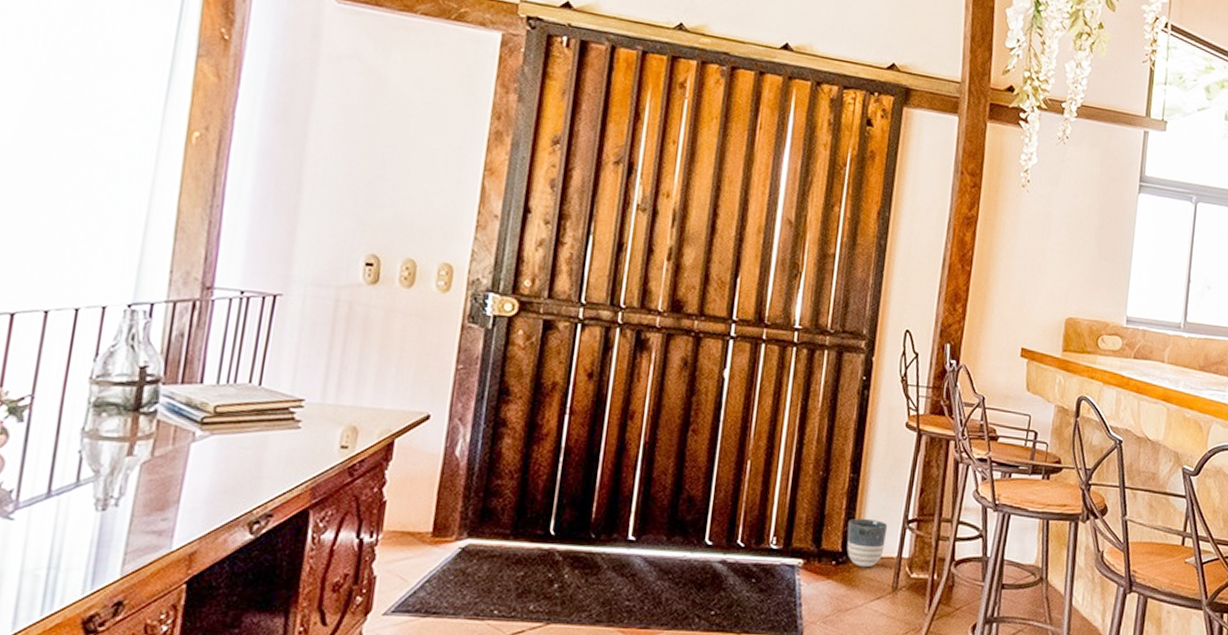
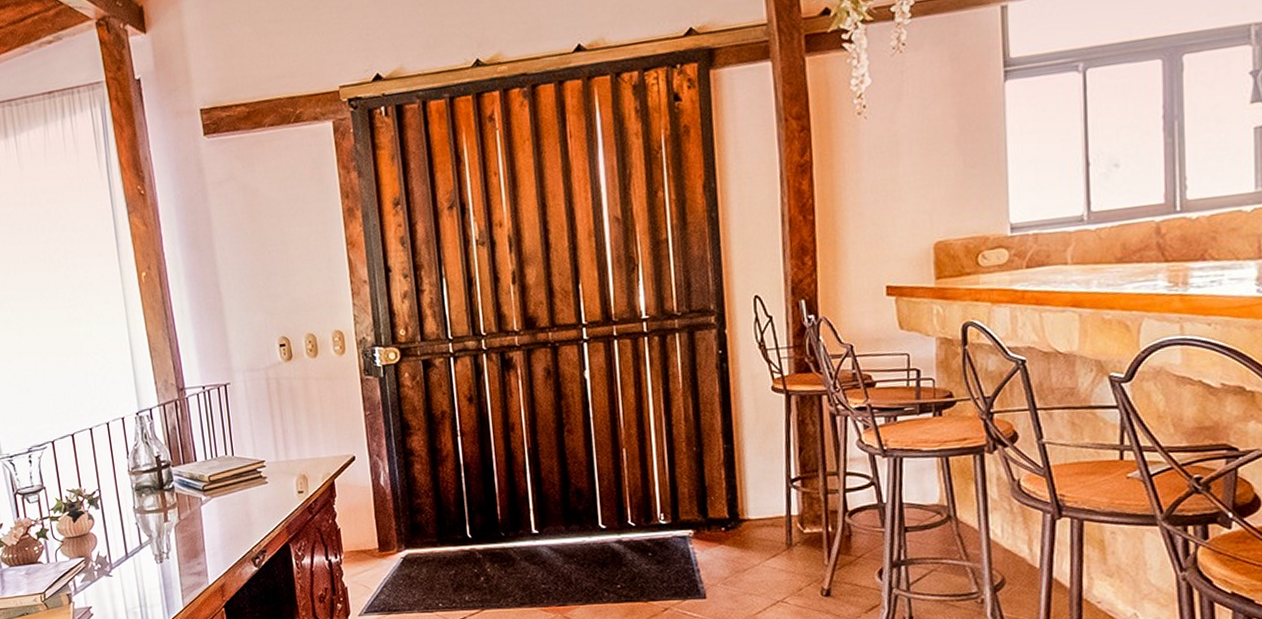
planter: present [846,518,888,568] -> none [730,484,772,530]

